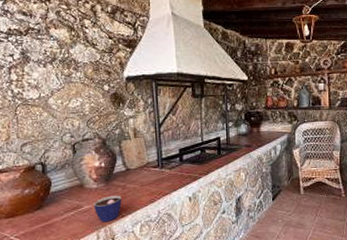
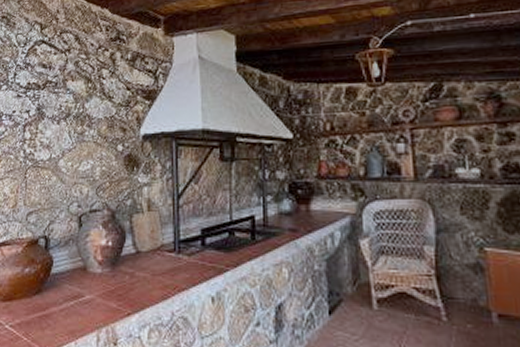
cup: present [94,195,122,223] -> none [96,284,129,320]

